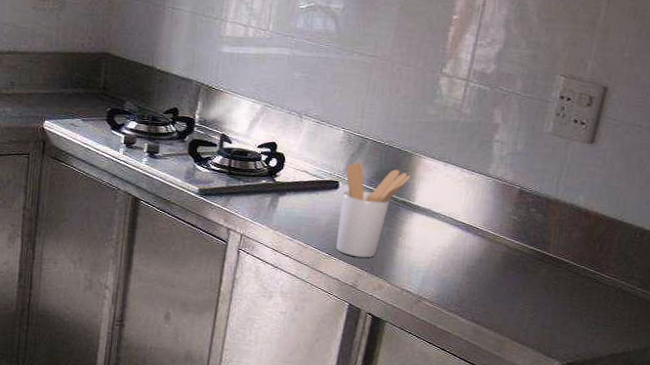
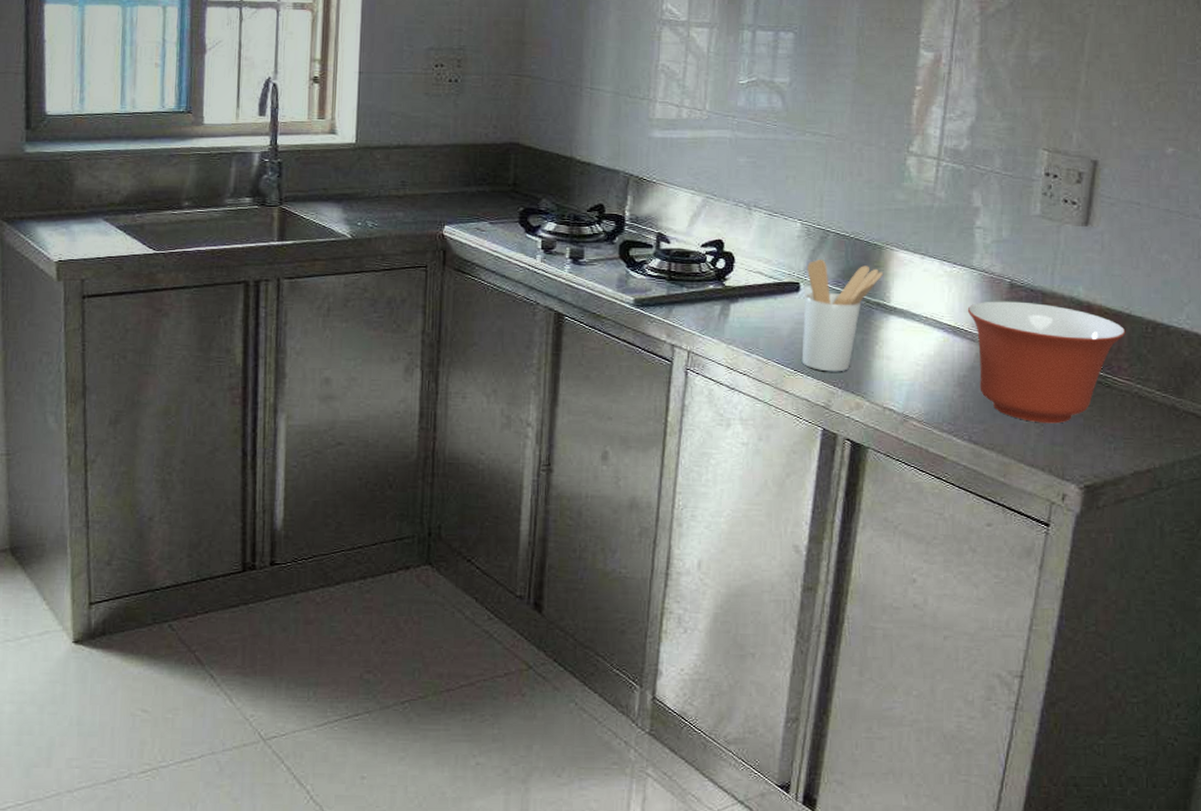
mixing bowl: none [480,204,617,310] -> present [967,301,1126,424]

